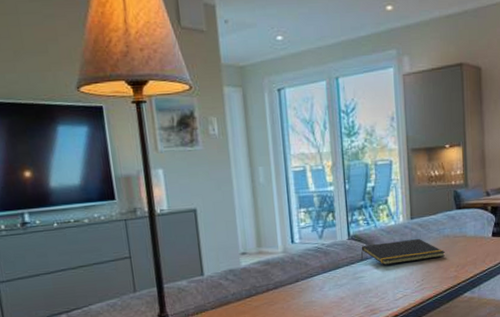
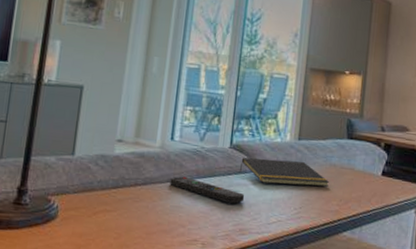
remote control: none [298,273,371,290] -> present [170,176,245,204]

